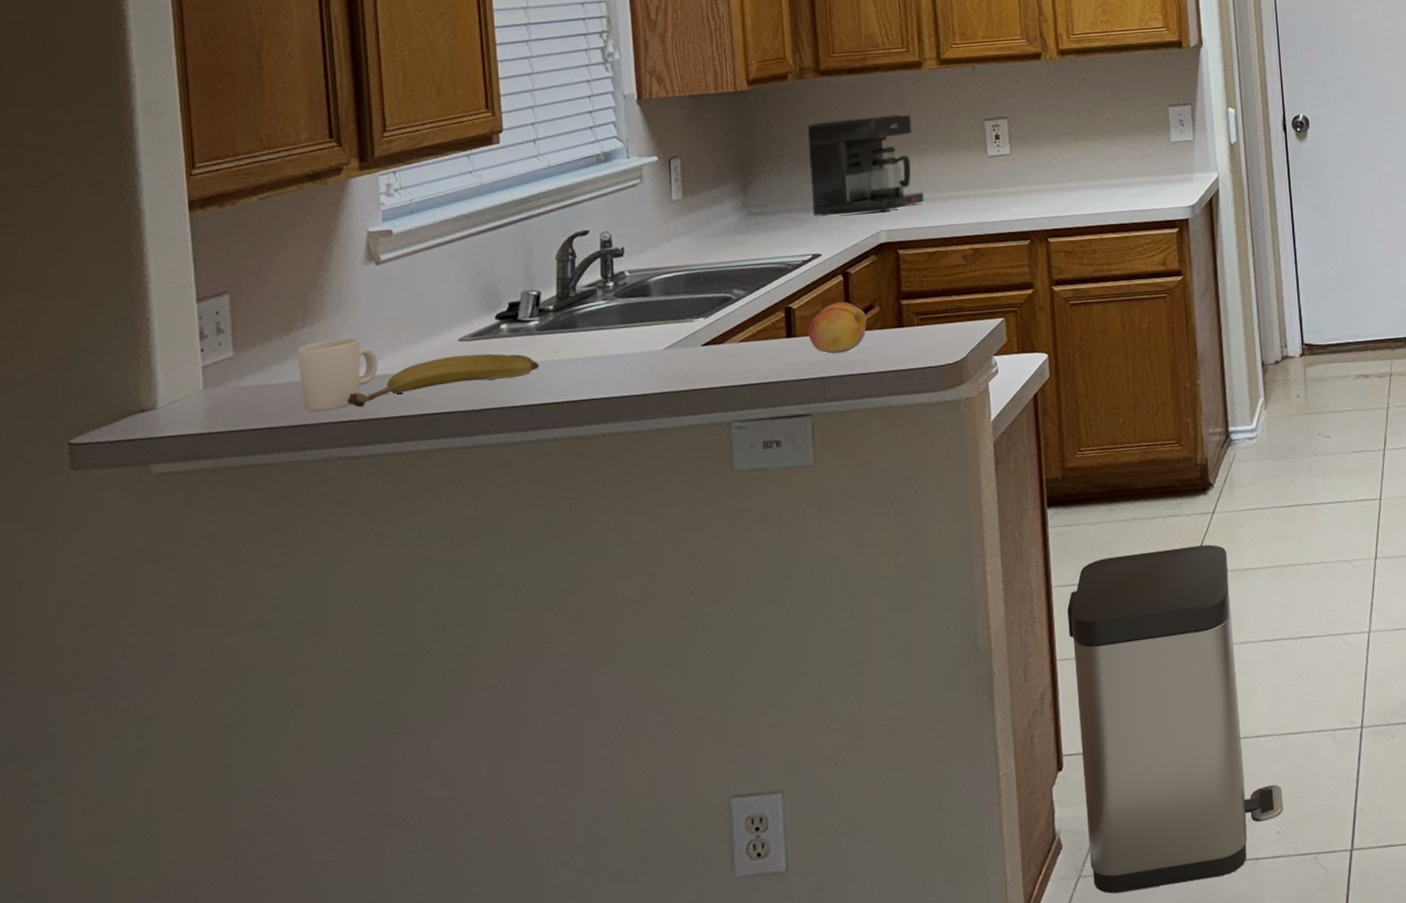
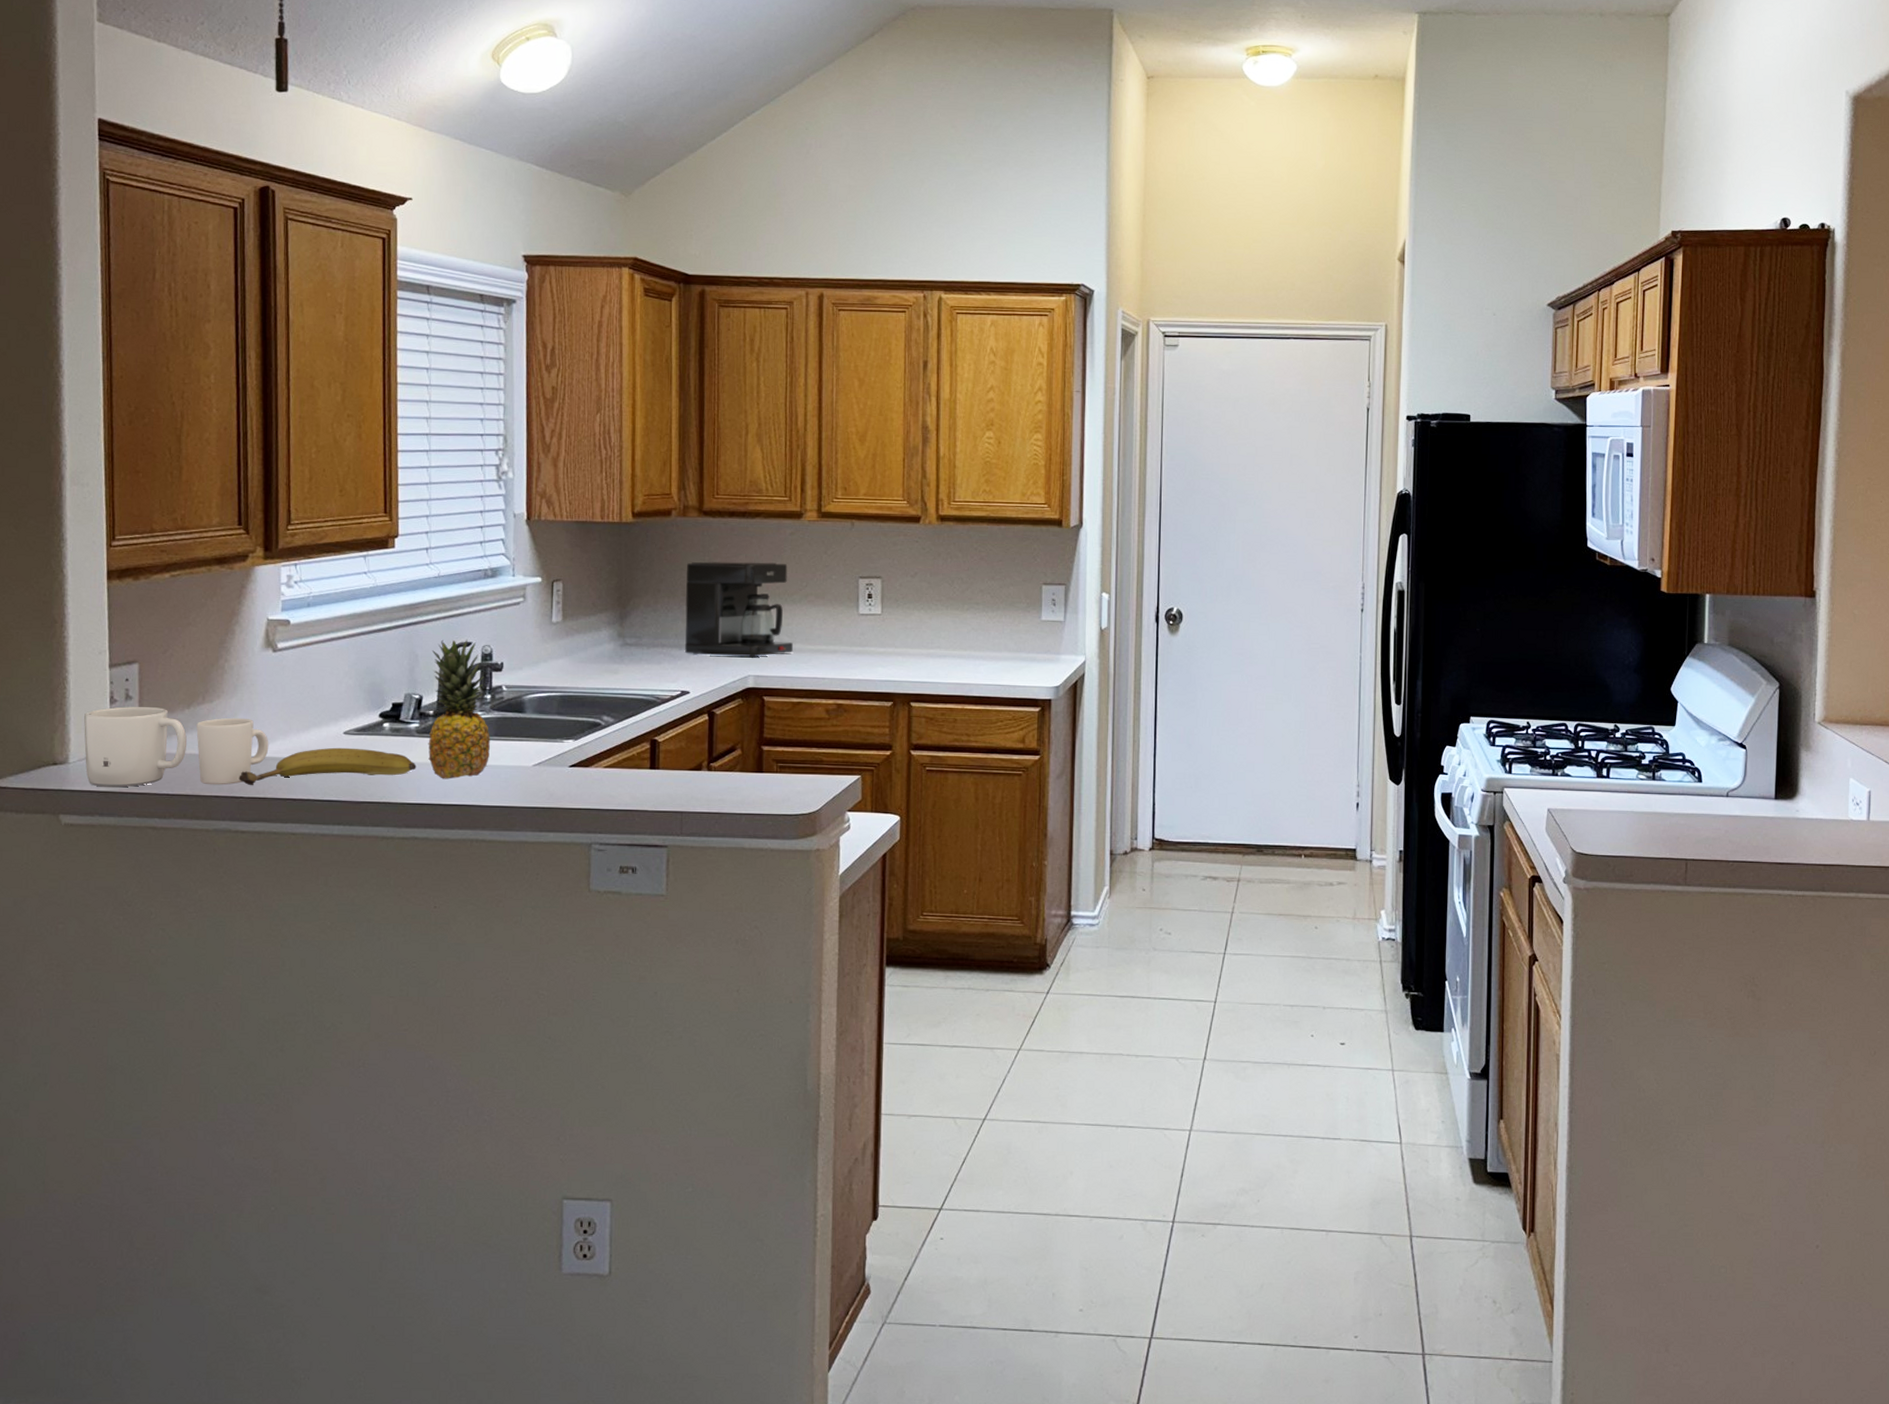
mug: none [172,337,288,430] -> present [84,706,188,788]
fruit: none [547,227,617,375] -> present [428,639,490,779]
fruit: present [808,301,867,354] -> none [670,740,728,790]
pedal bin: present [1067,544,1284,894] -> none [895,1022,1089,1344]

